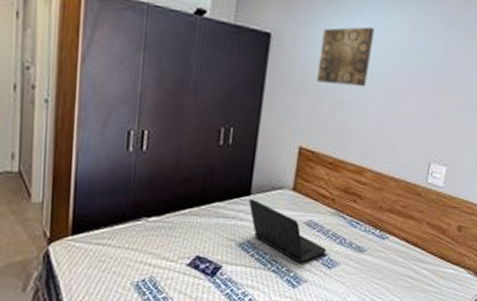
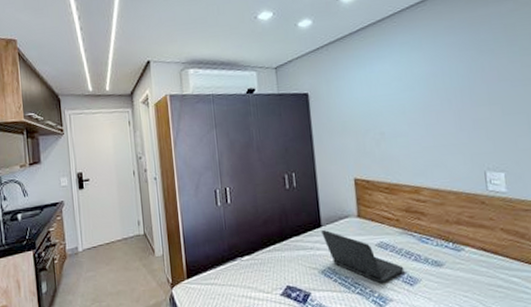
wall art: present [316,26,375,87] -> none [351,68,401,122]

